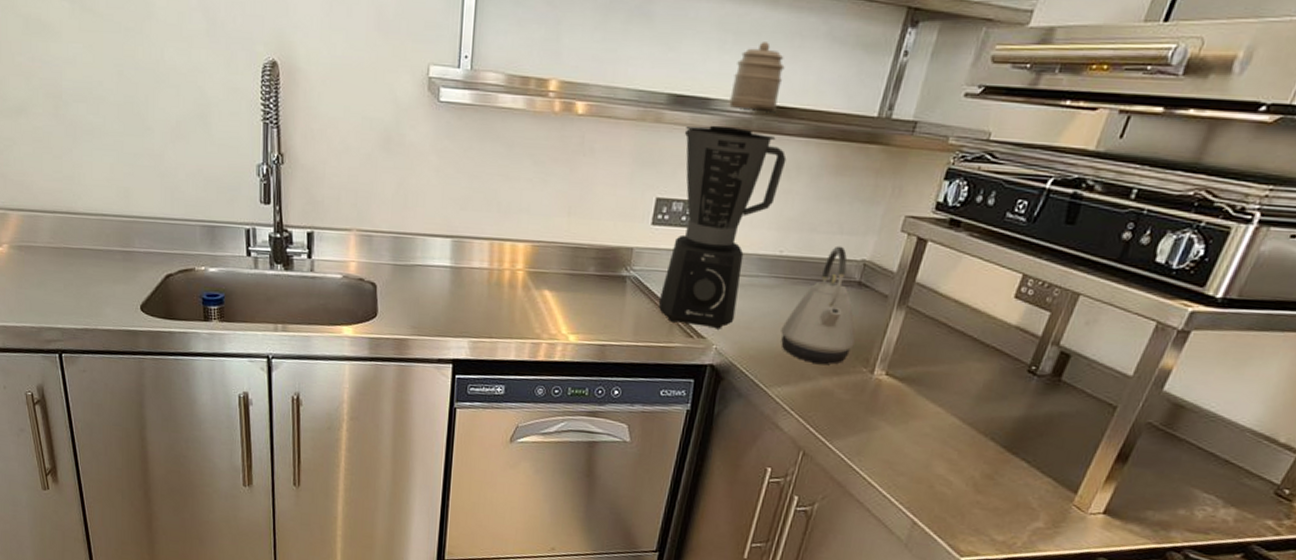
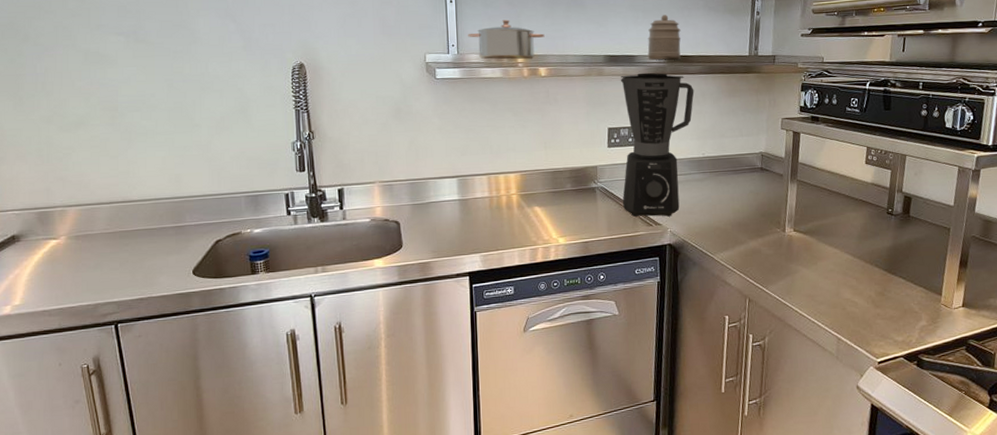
cooking pot: none [487,26,591,88] -> present [468,19,545,60]
kettle: present [781,245,855,364] -> none [714,144,768,231]

